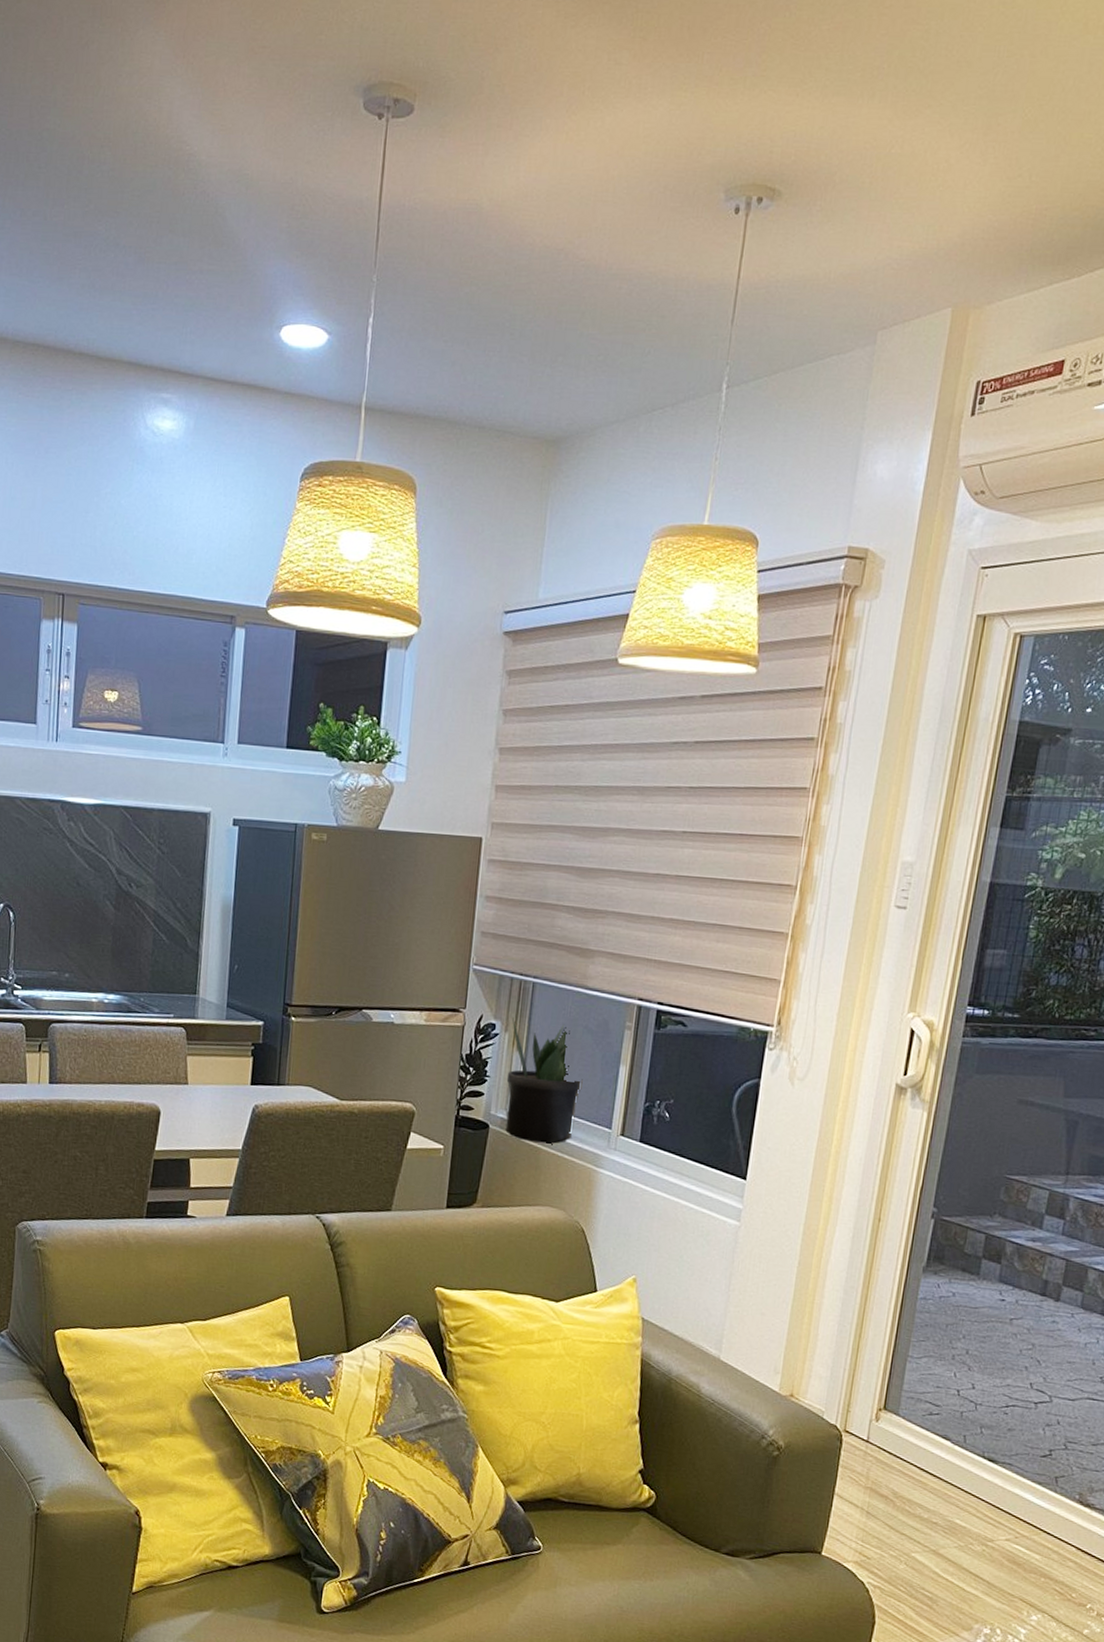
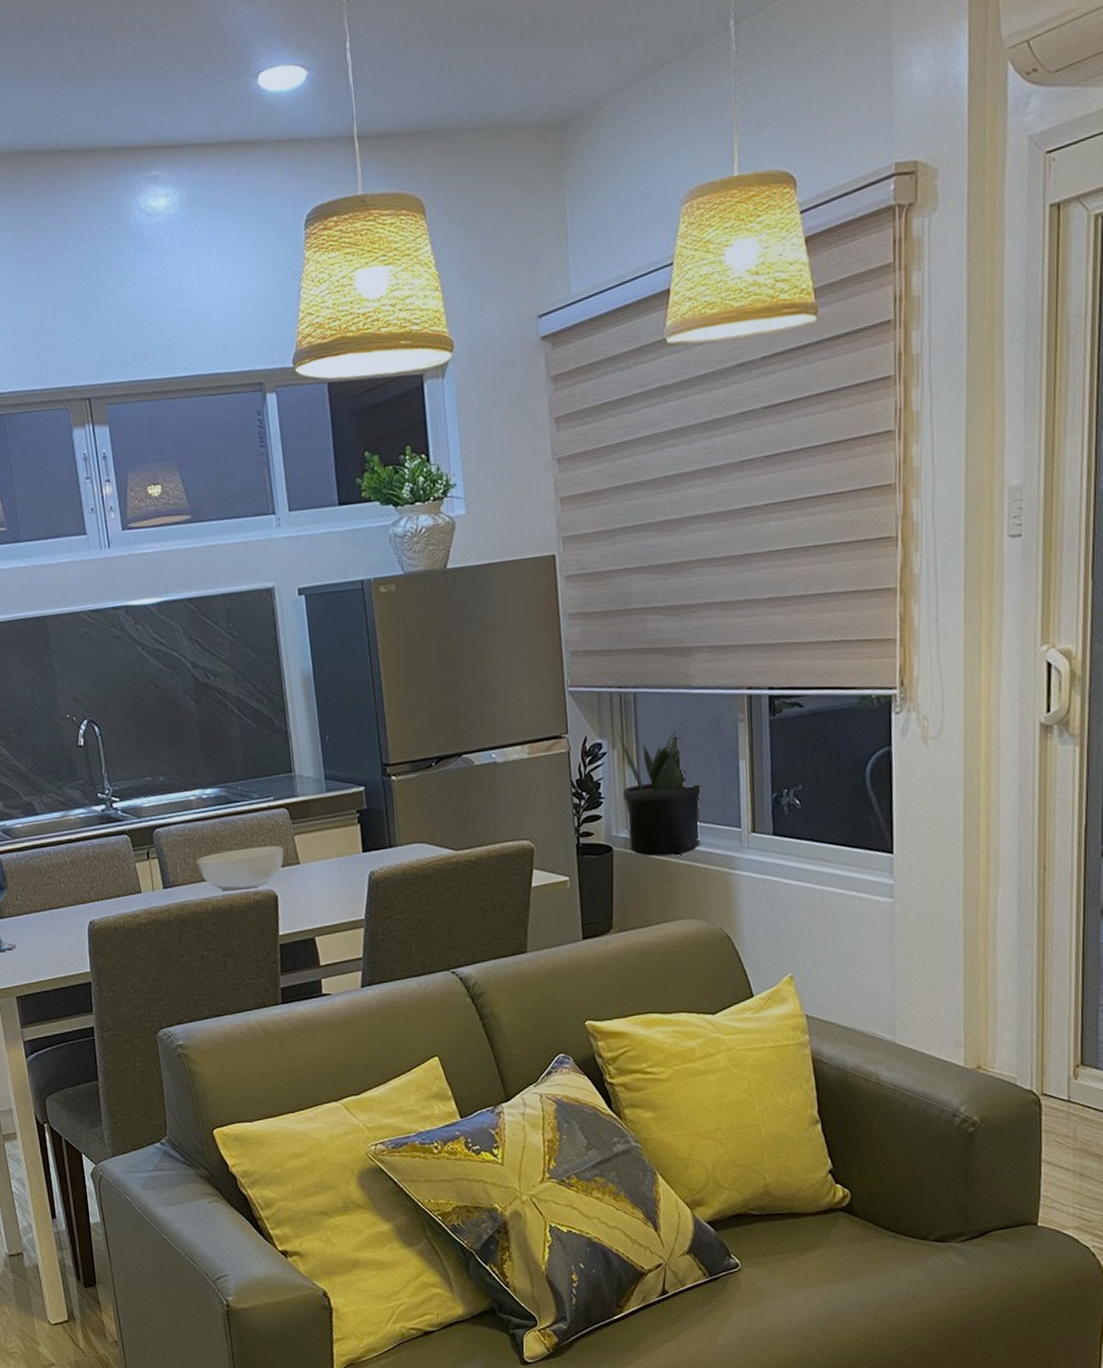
bowl: none [86,1058,176,1100] -> present [195,845,285,891]

